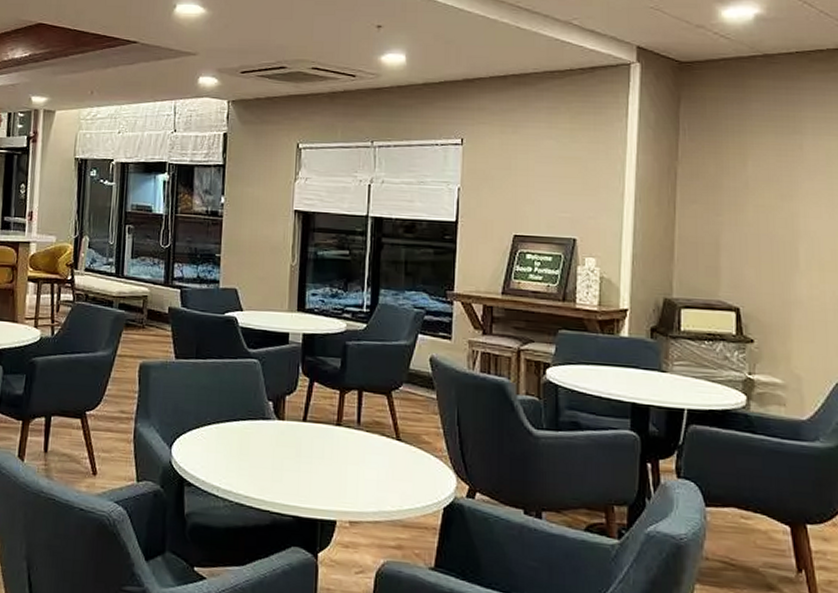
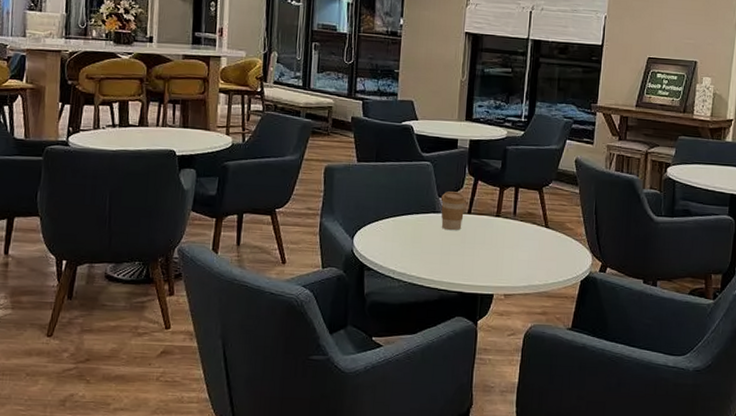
coffee cup: none [270,394,300,442] -> present [440,191,466,231]

